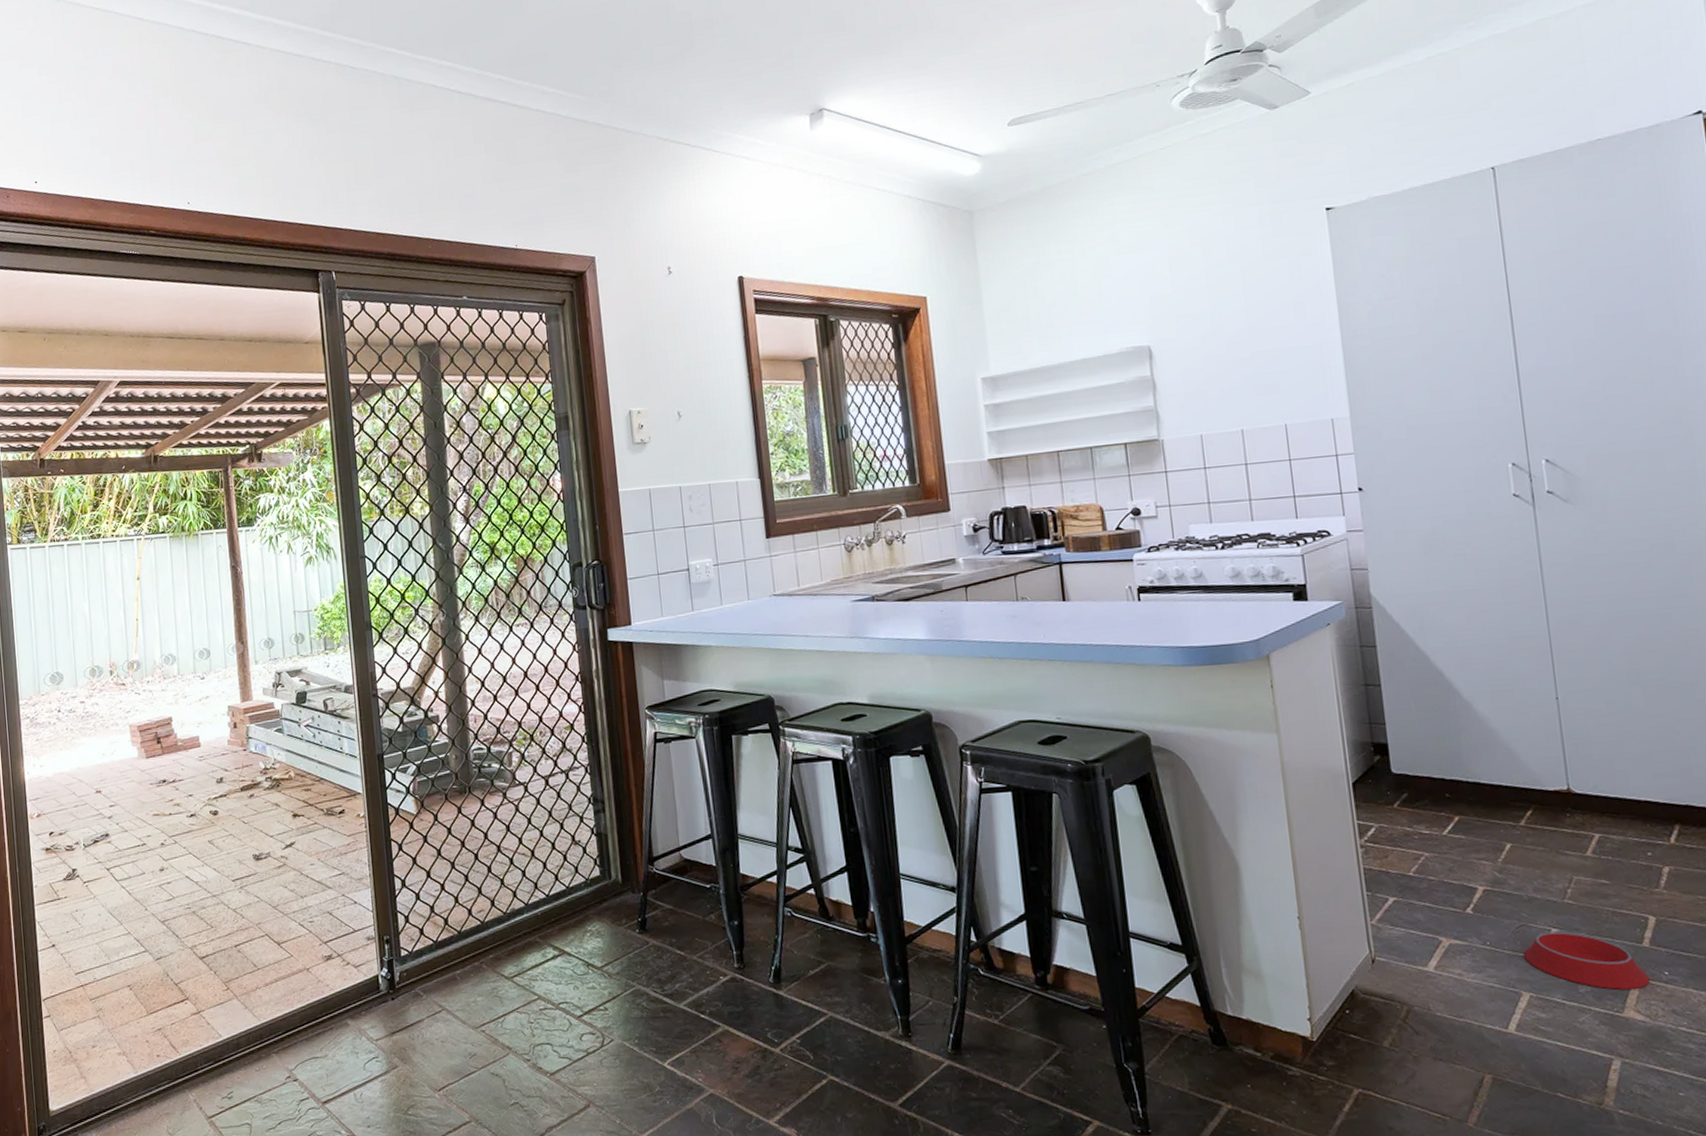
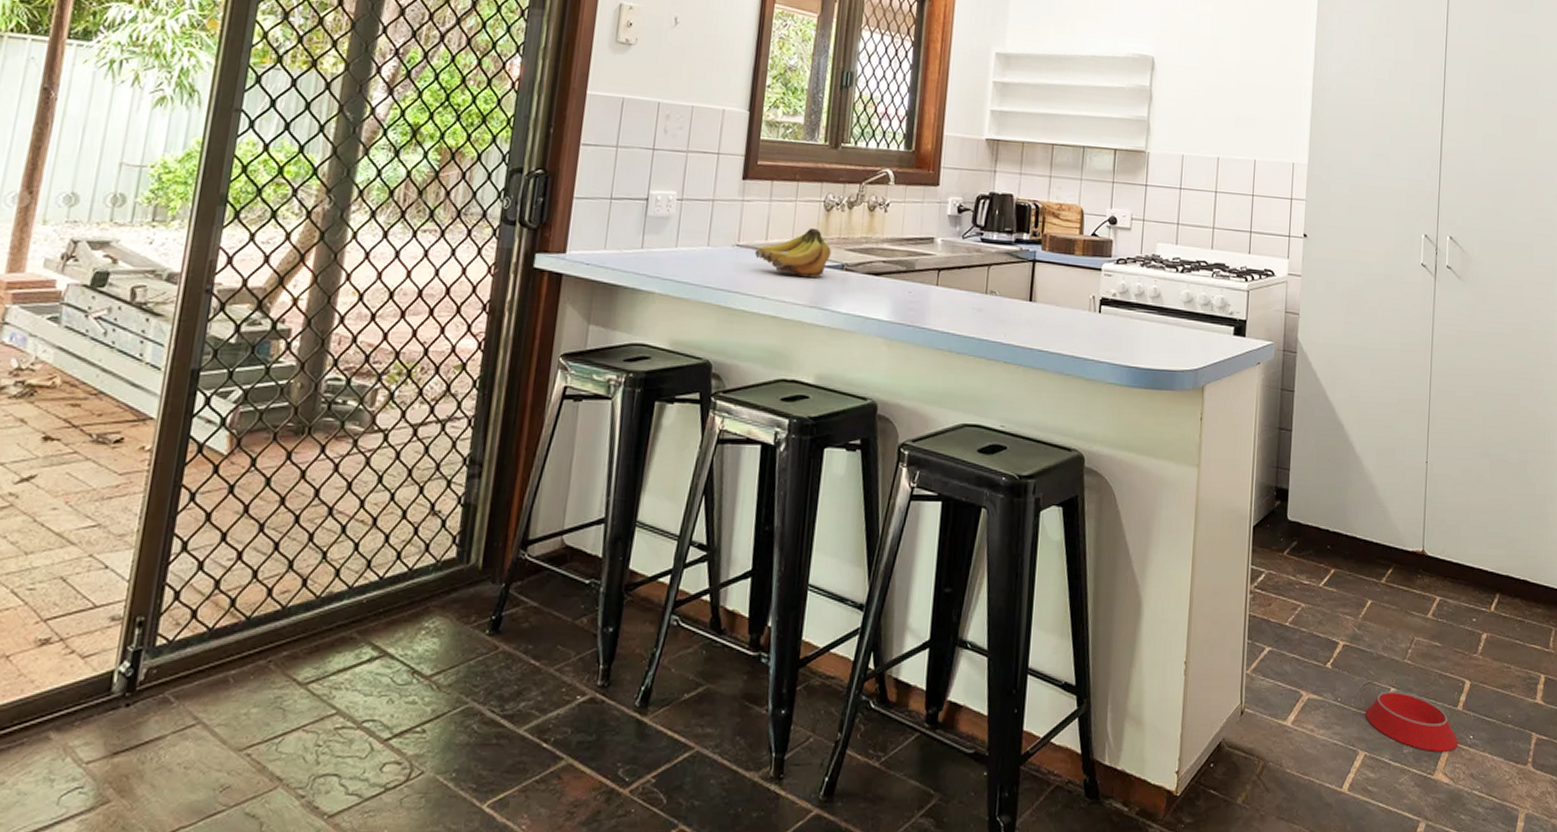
fruit: none [790,568,860,614] -> present [754,227,831,279]

